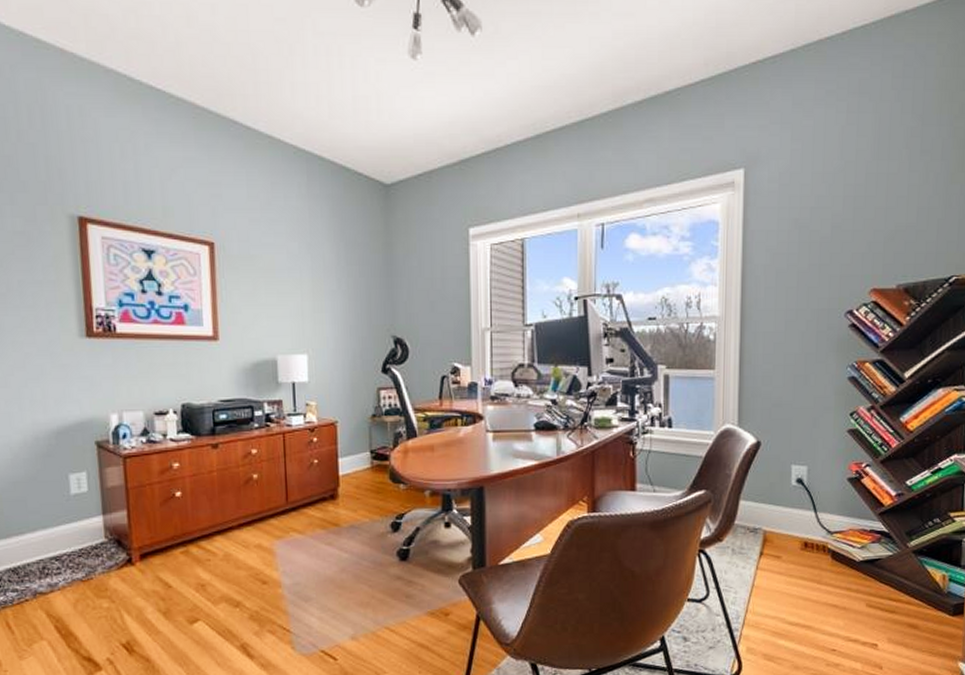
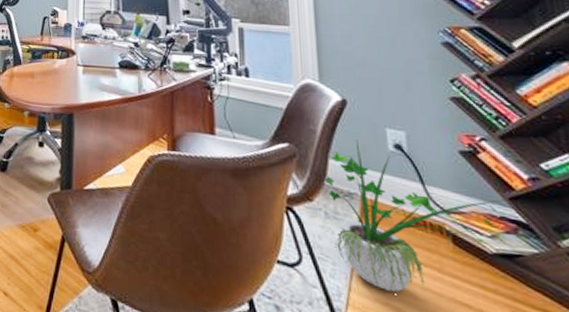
potted plant: none [733,478,874,607] -> present [323,139,503,292]

